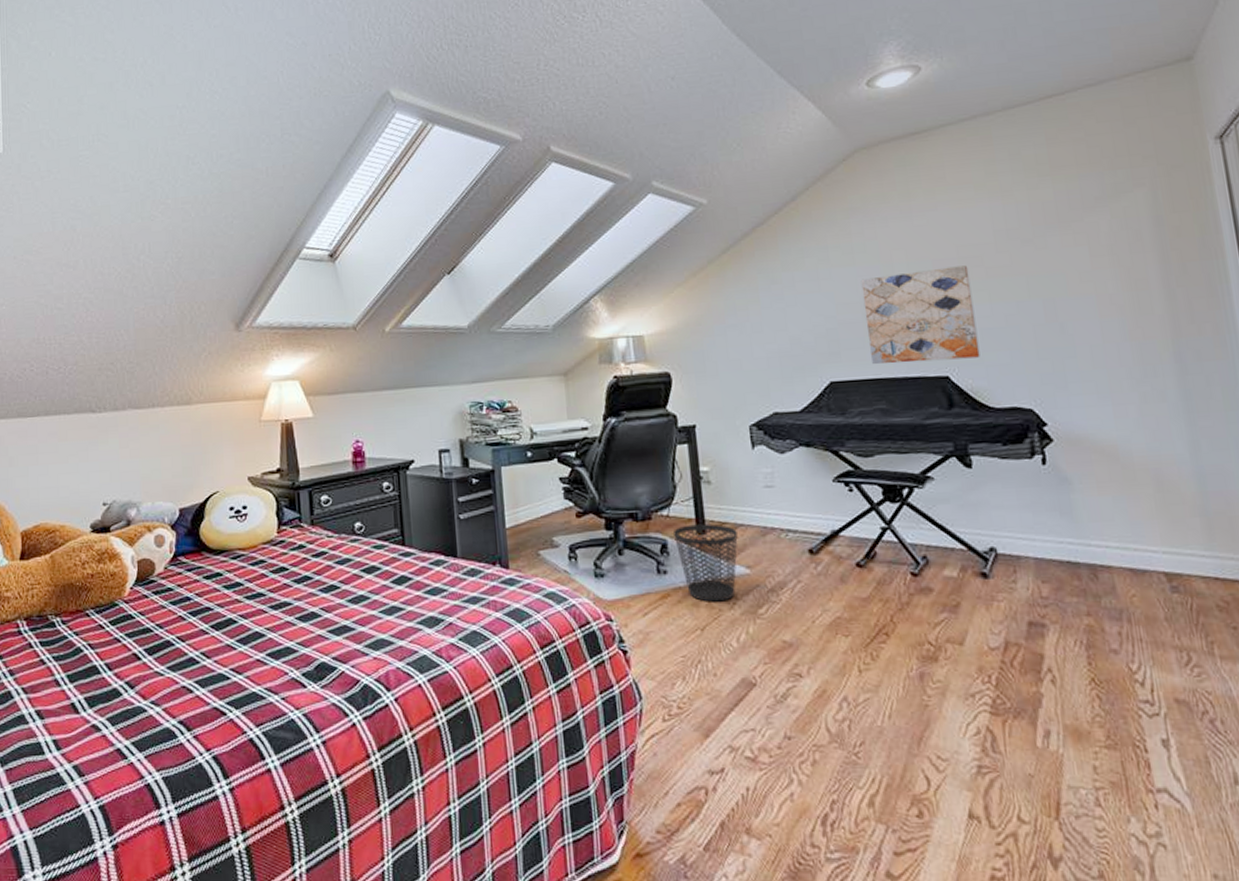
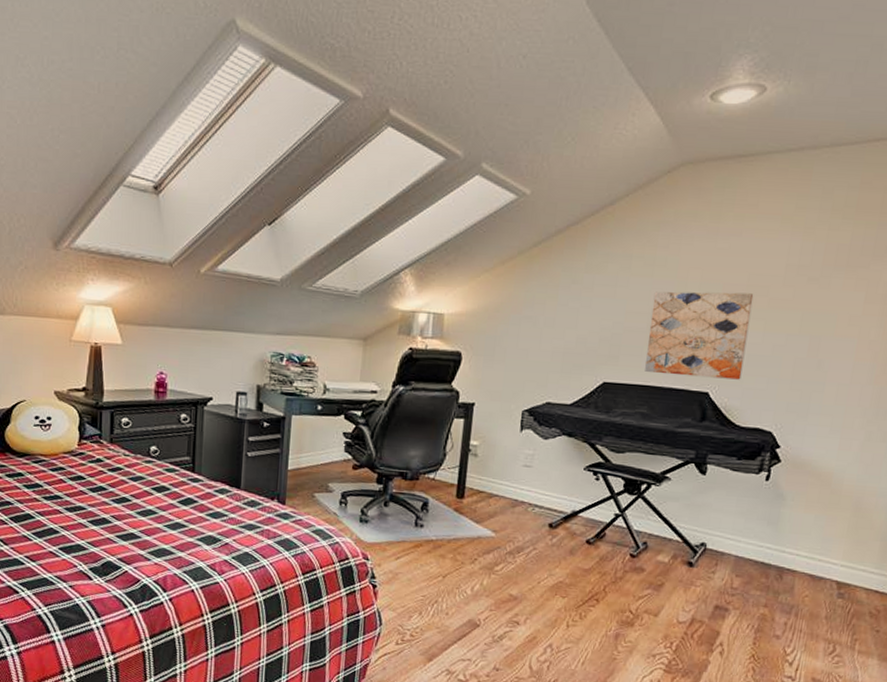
wastebasket: present [673,523,738,602] -> none [435,489,491,557]

